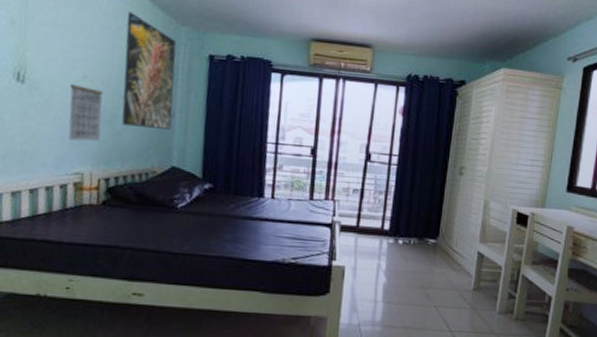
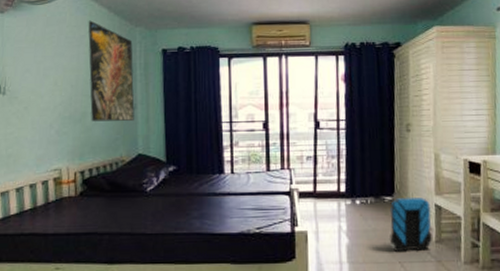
calendar: present [68,76,103,141] -> none [44,81,73,140]
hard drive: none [428,242,473,297] -> present [390,198,433,253]

